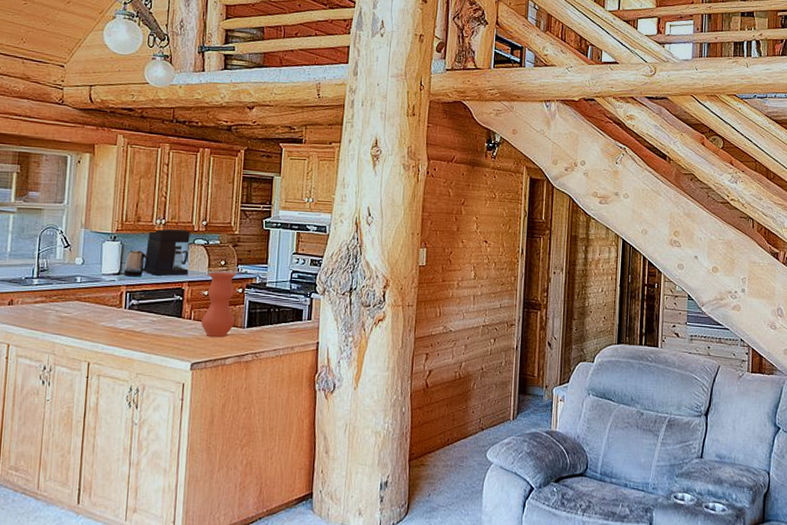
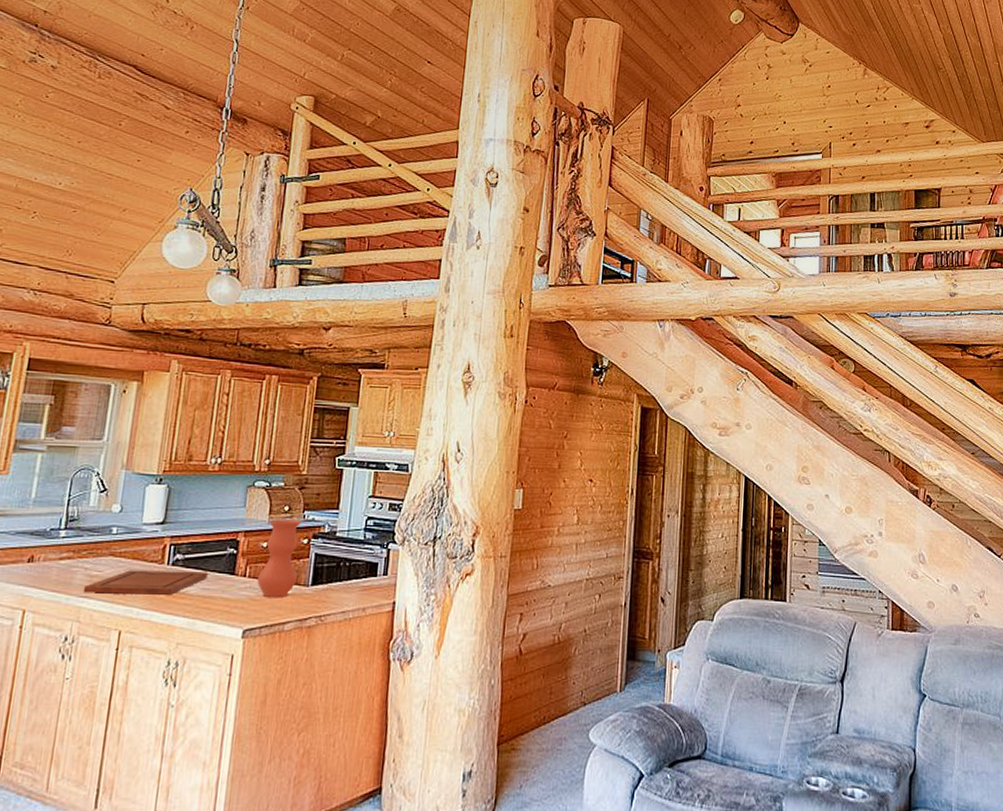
cutting board: none [55,312,160,334] -> present [82,570,209,595]
kettle: present [123,250,150,277] -> none [168,494,201,527]
coffee maker: present [143,229,191,276] -> none [192,469,250,525]

